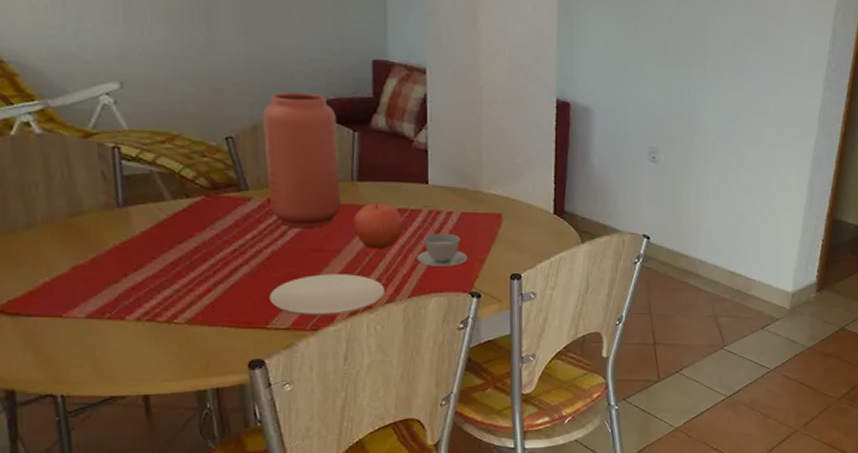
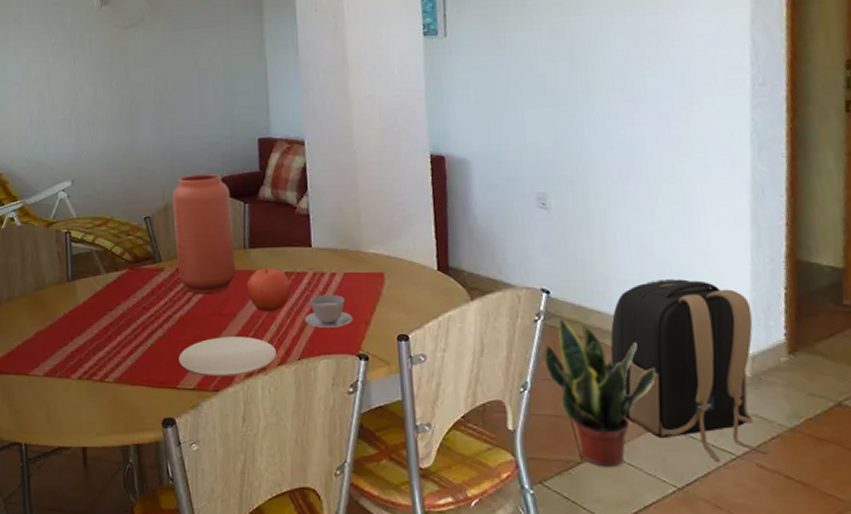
potted plant: none [638,260,724,384] -> present [544,317,656,468]
backpack: none [691,230,798,374] -> present [610,279,768,461]

